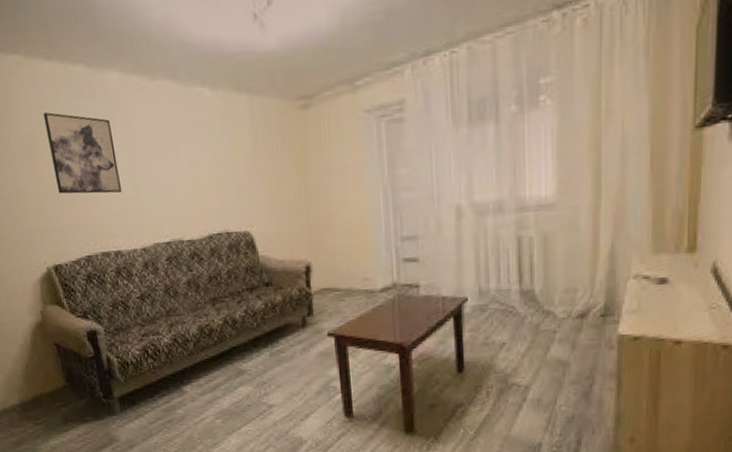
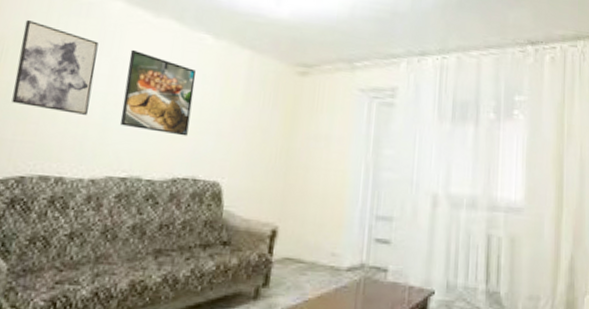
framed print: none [139,119,211,196] -> present [120,49,196,136]

